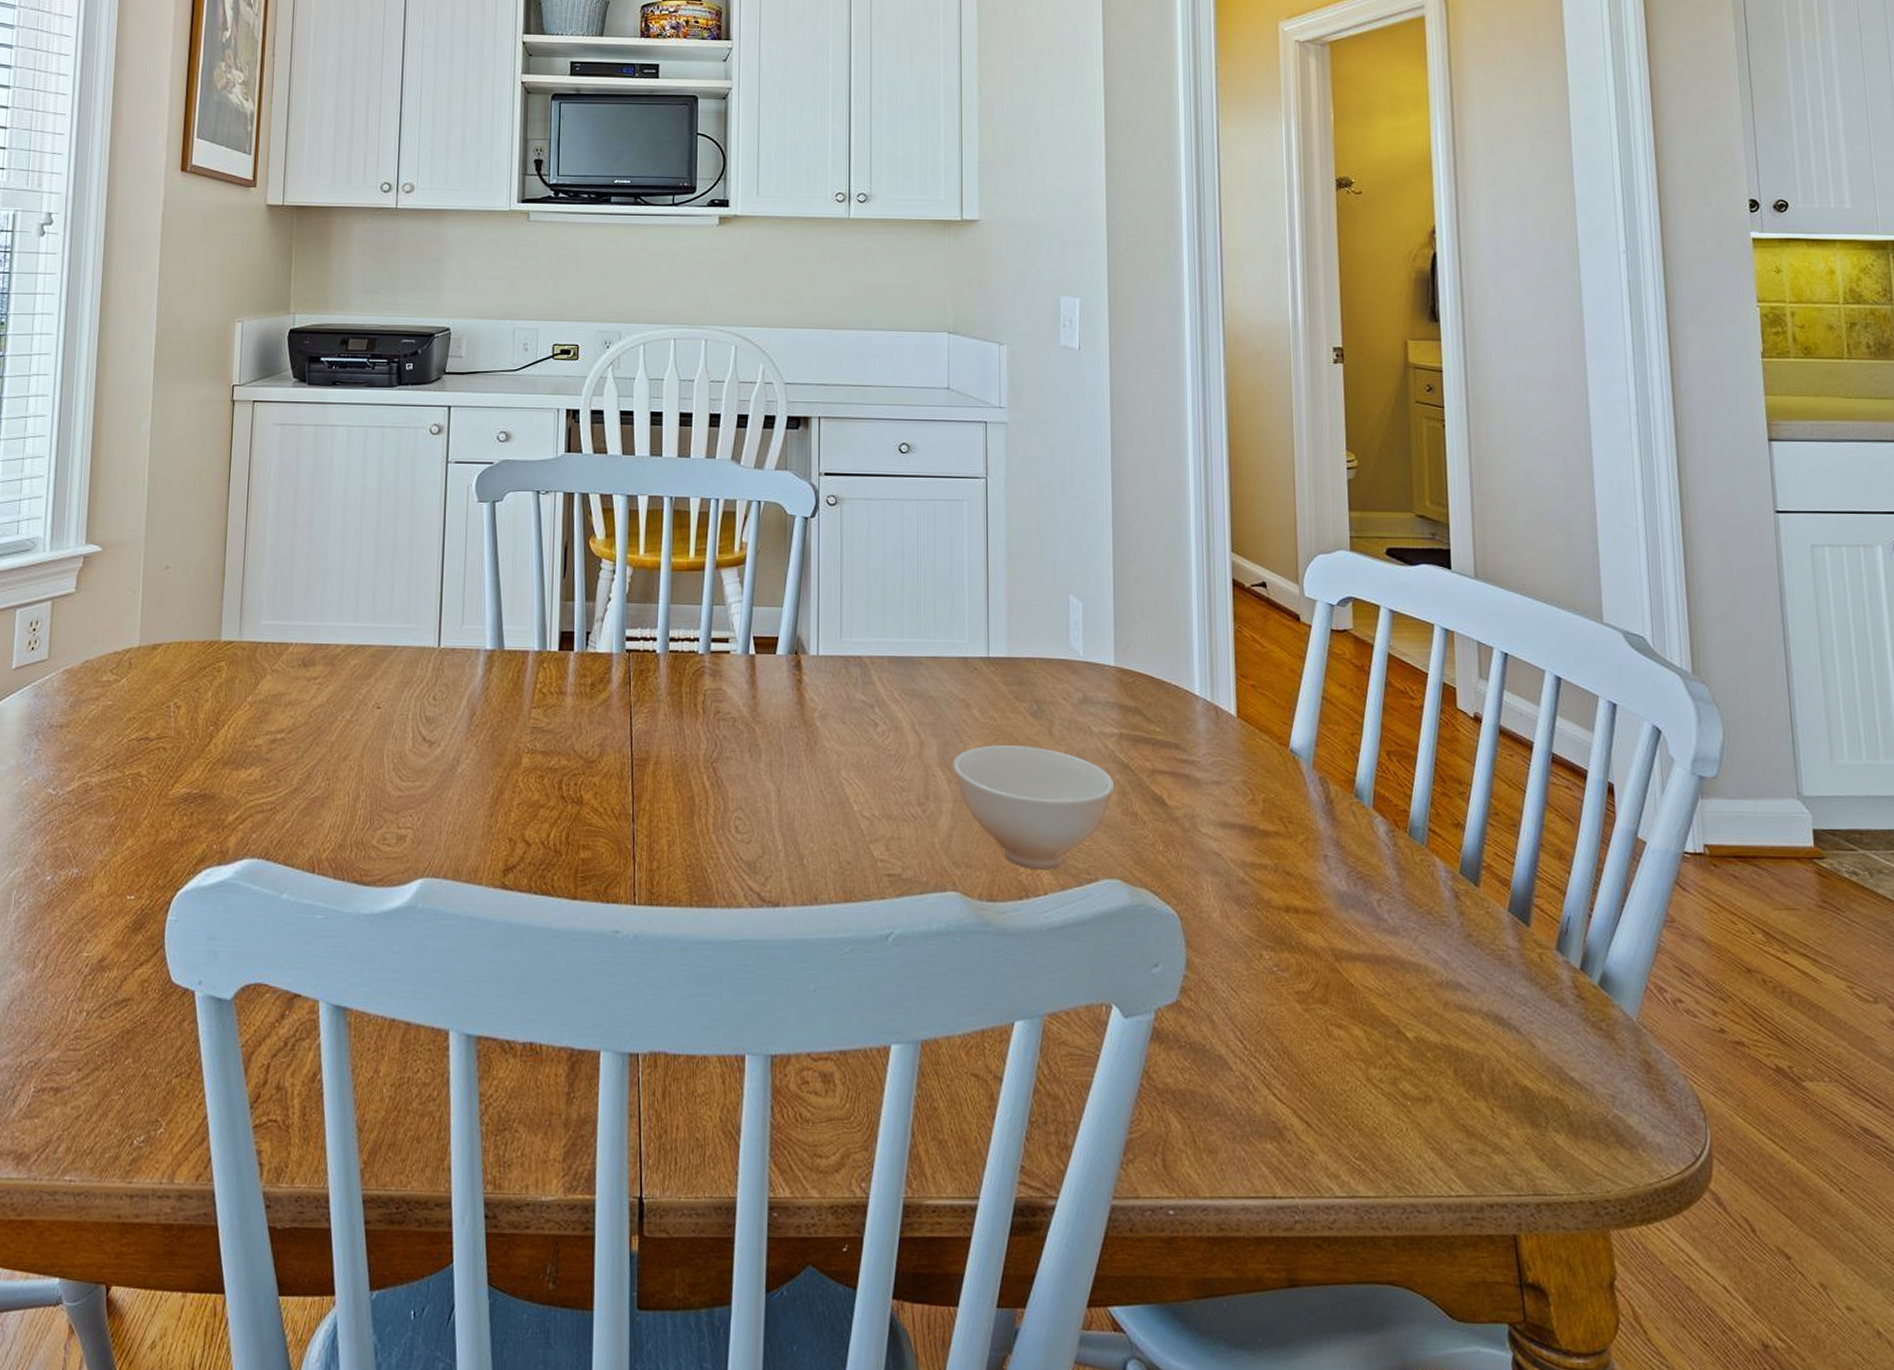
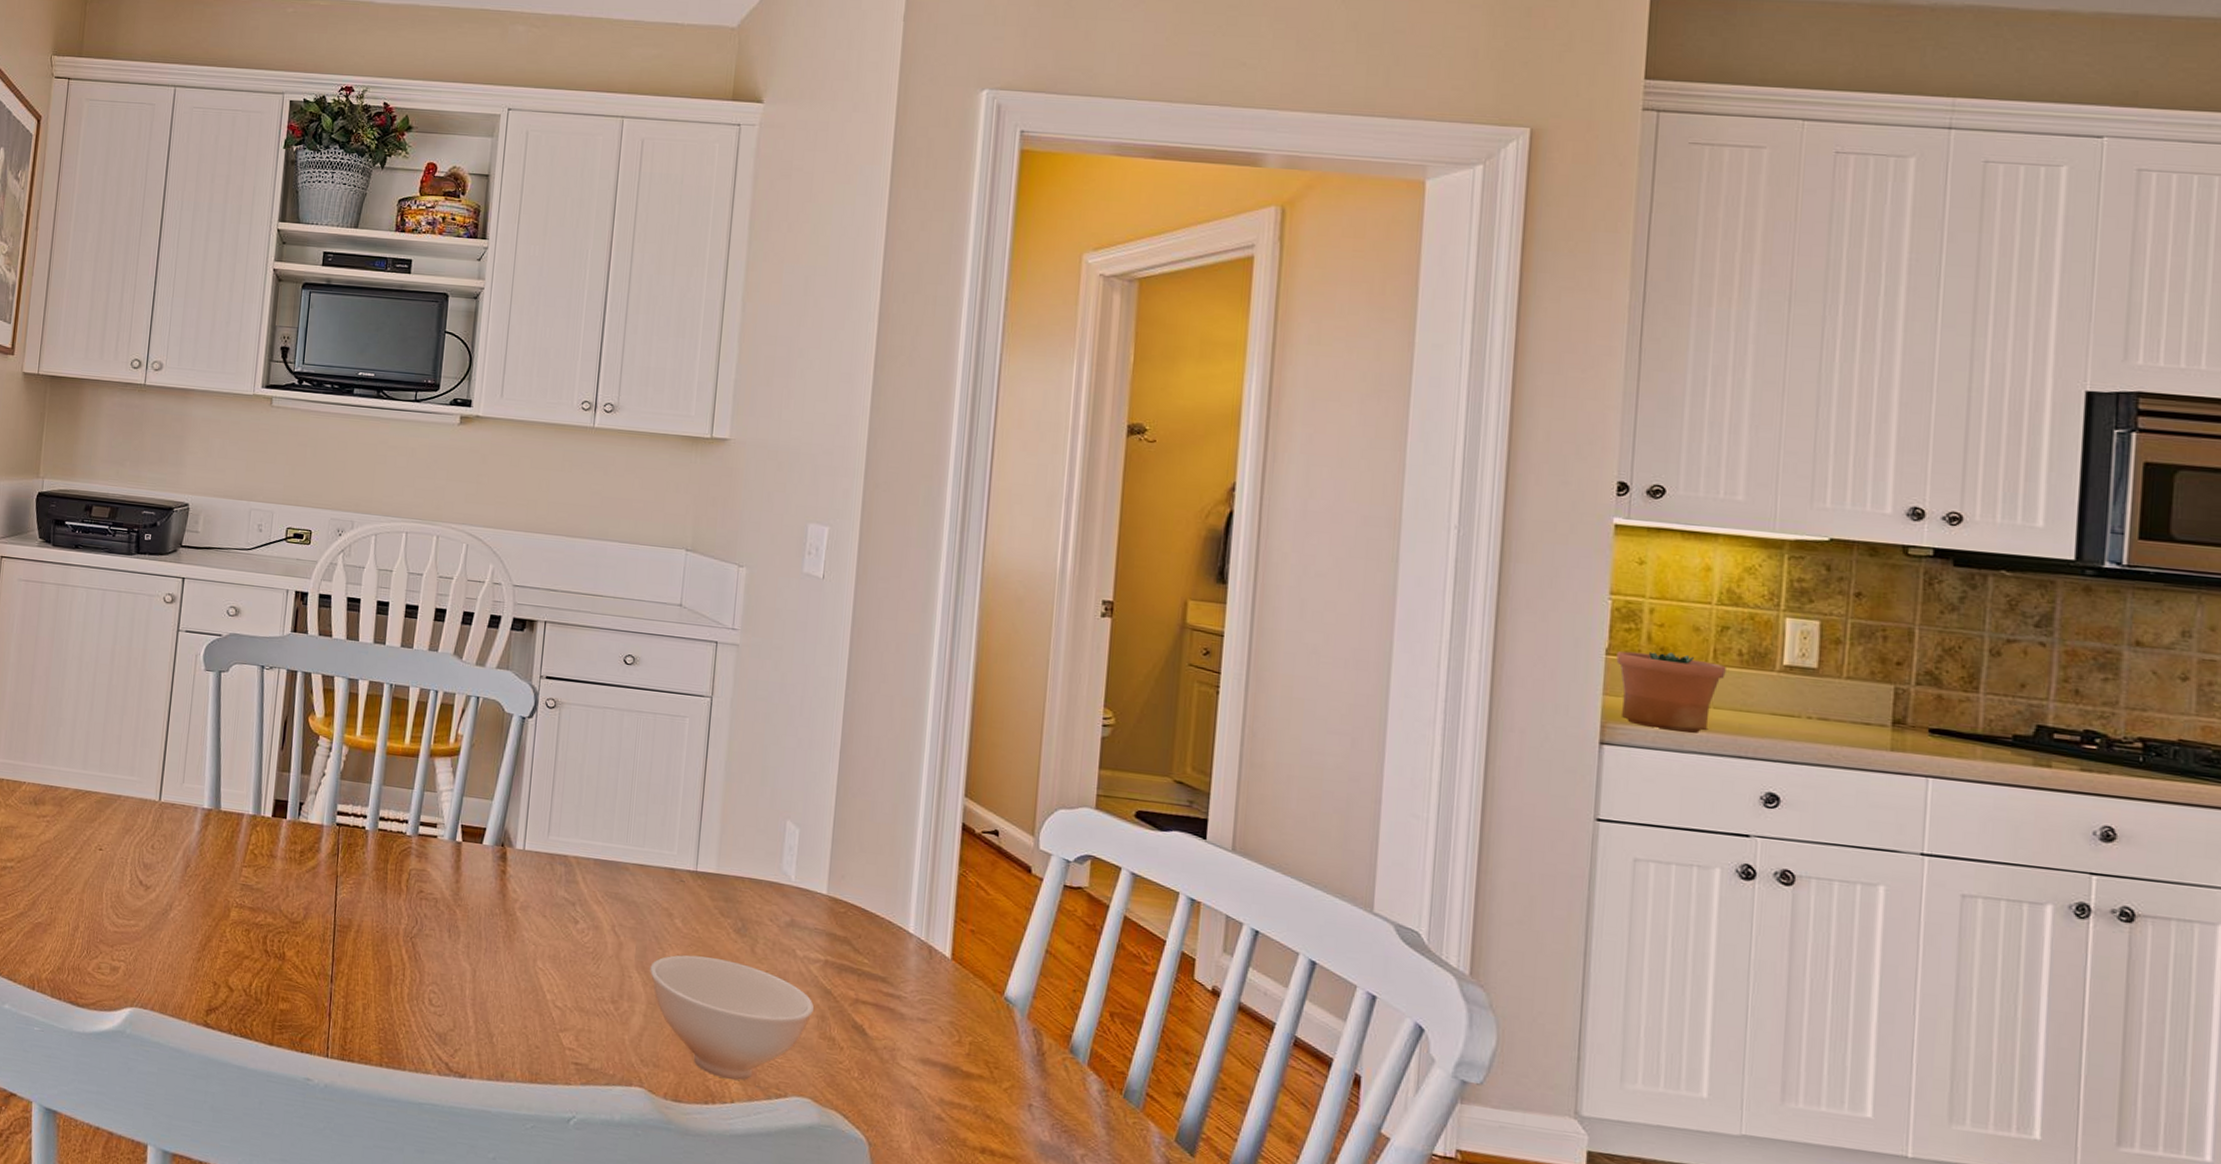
planter: none [1770,351,1860,424] -> present [1616,651,1726,734]

